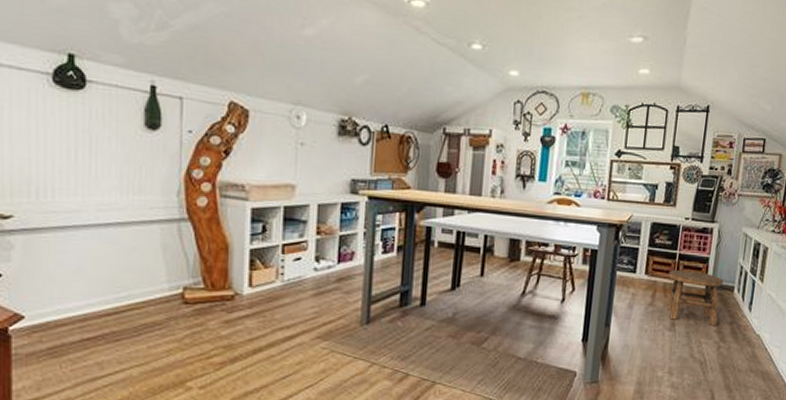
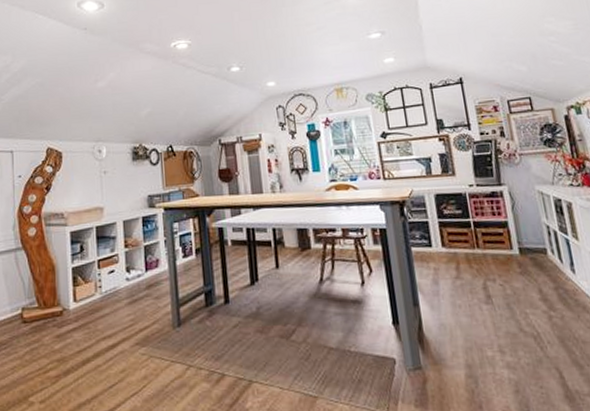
stool: present [667,270,724,326] -> none [467,237,540,294]

